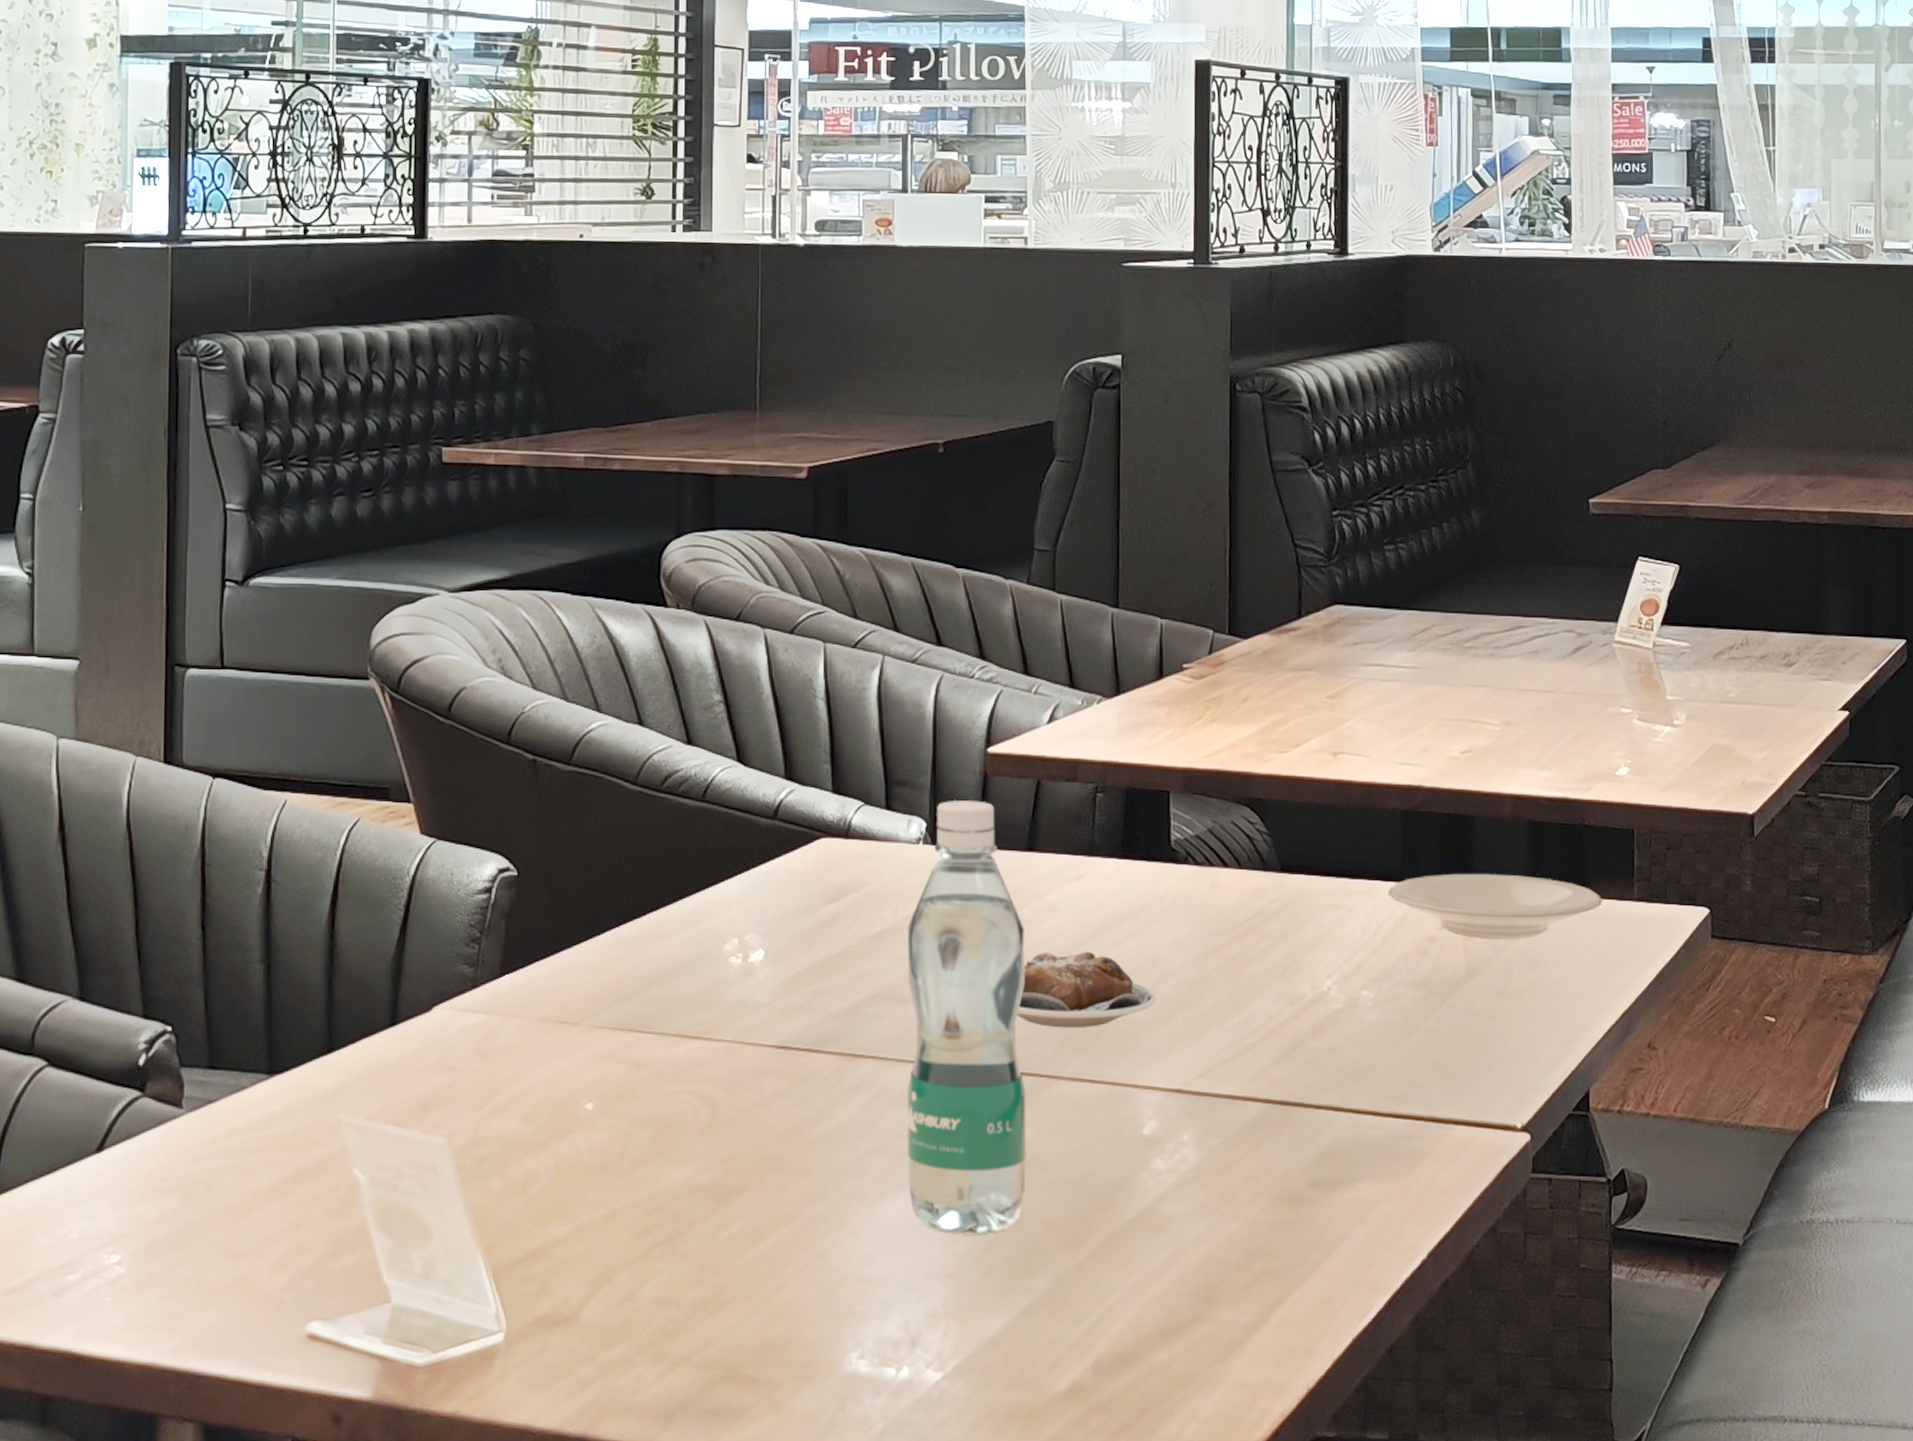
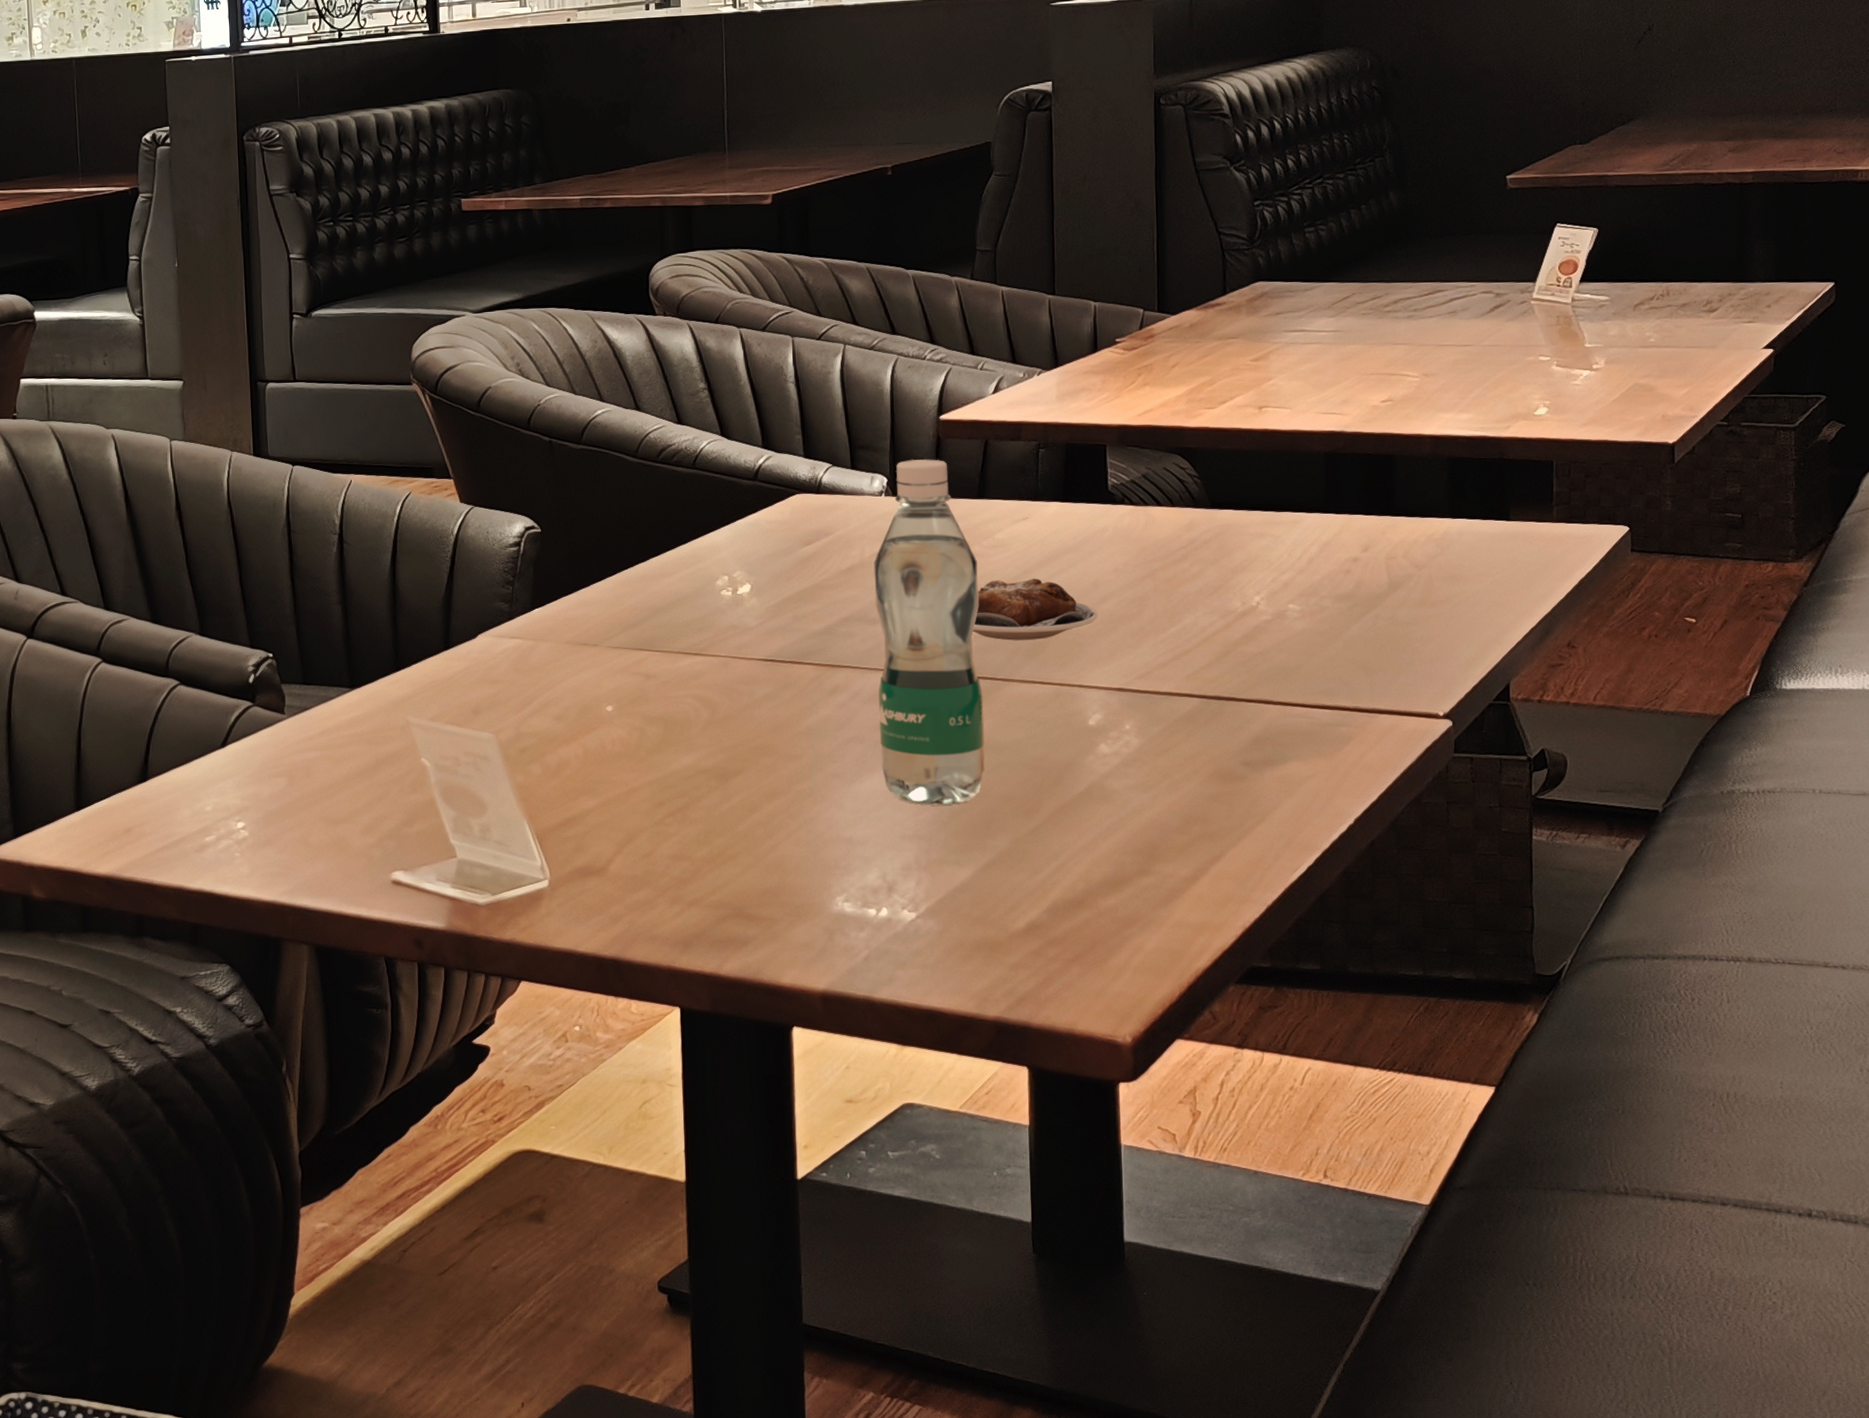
saucer: present [1387,873,1603,939] -> none [1312,503,1522,559]

